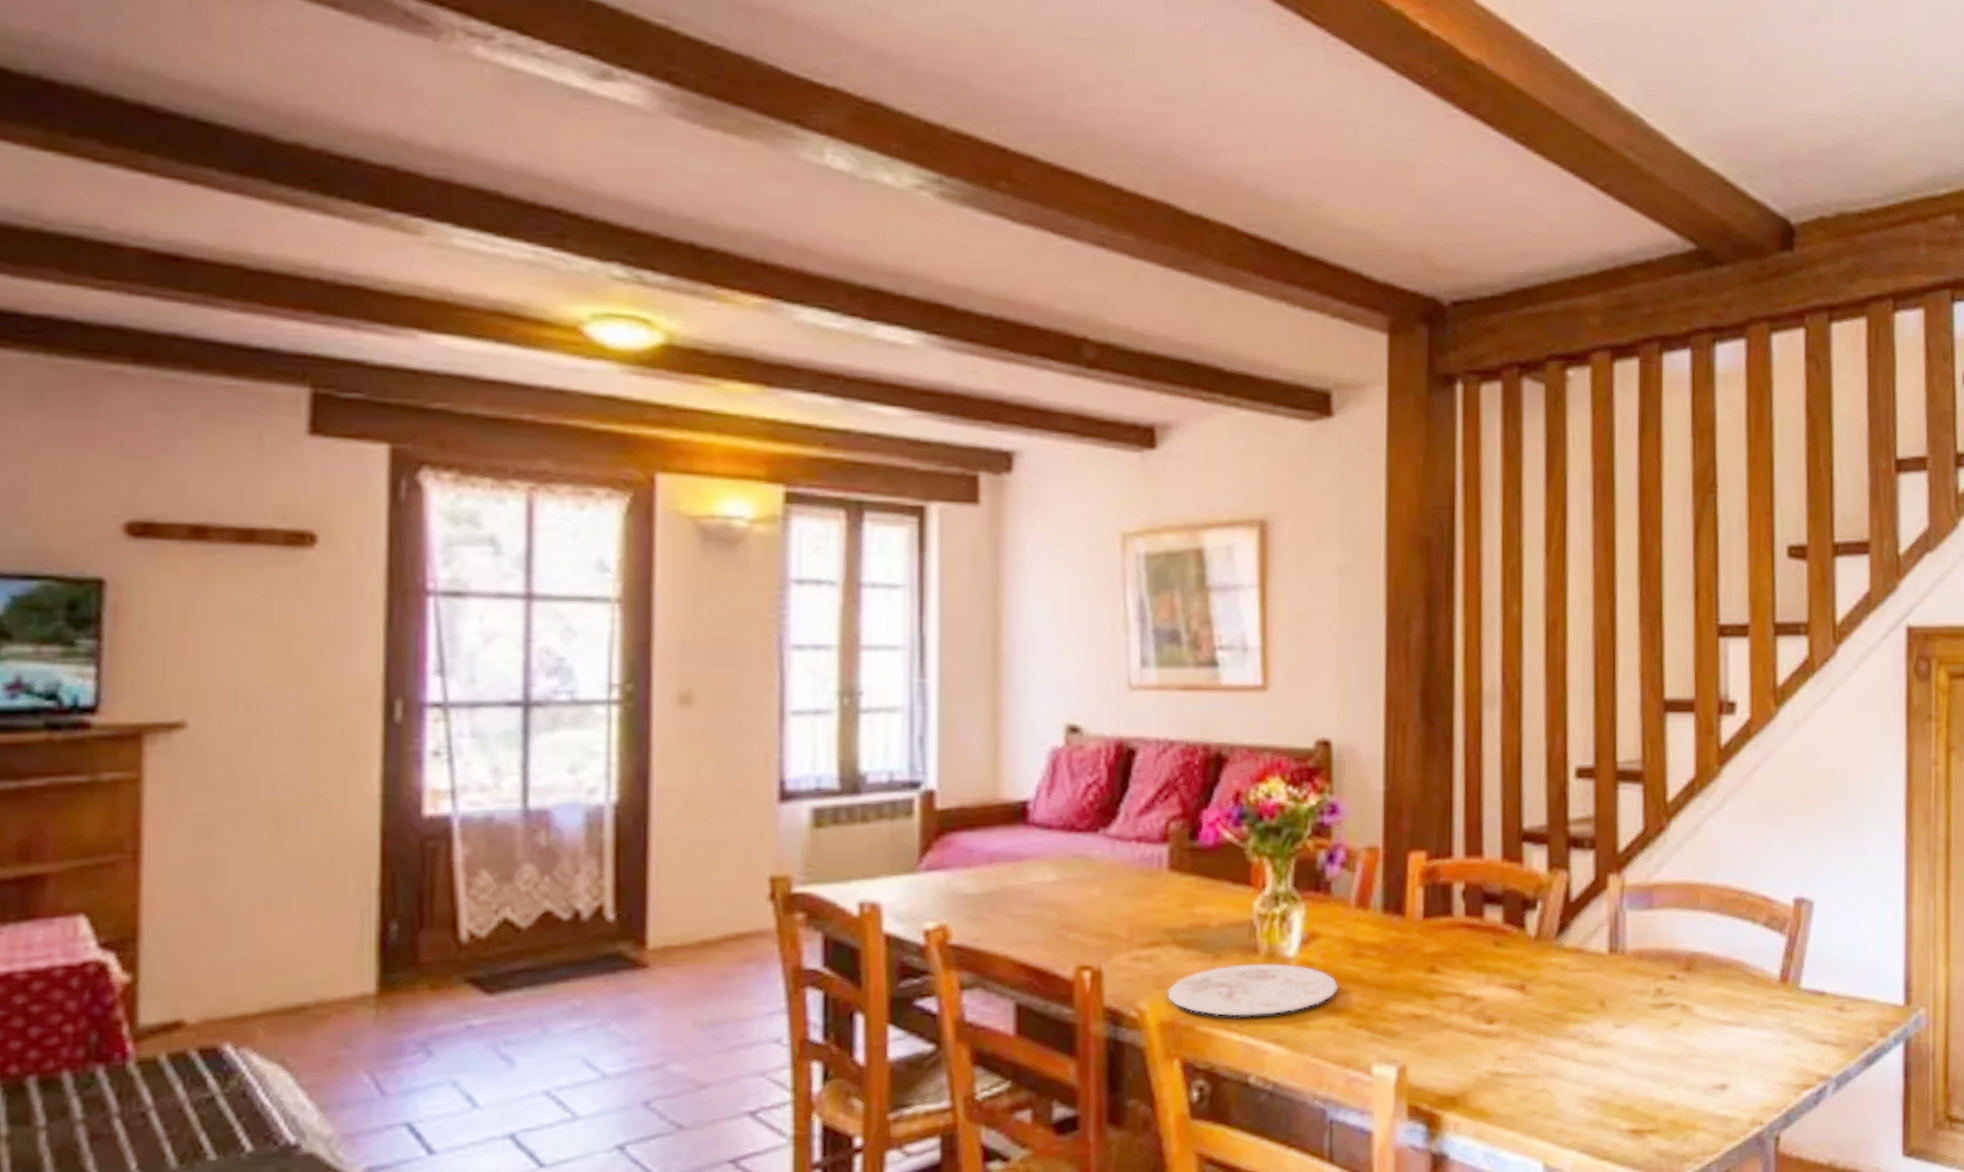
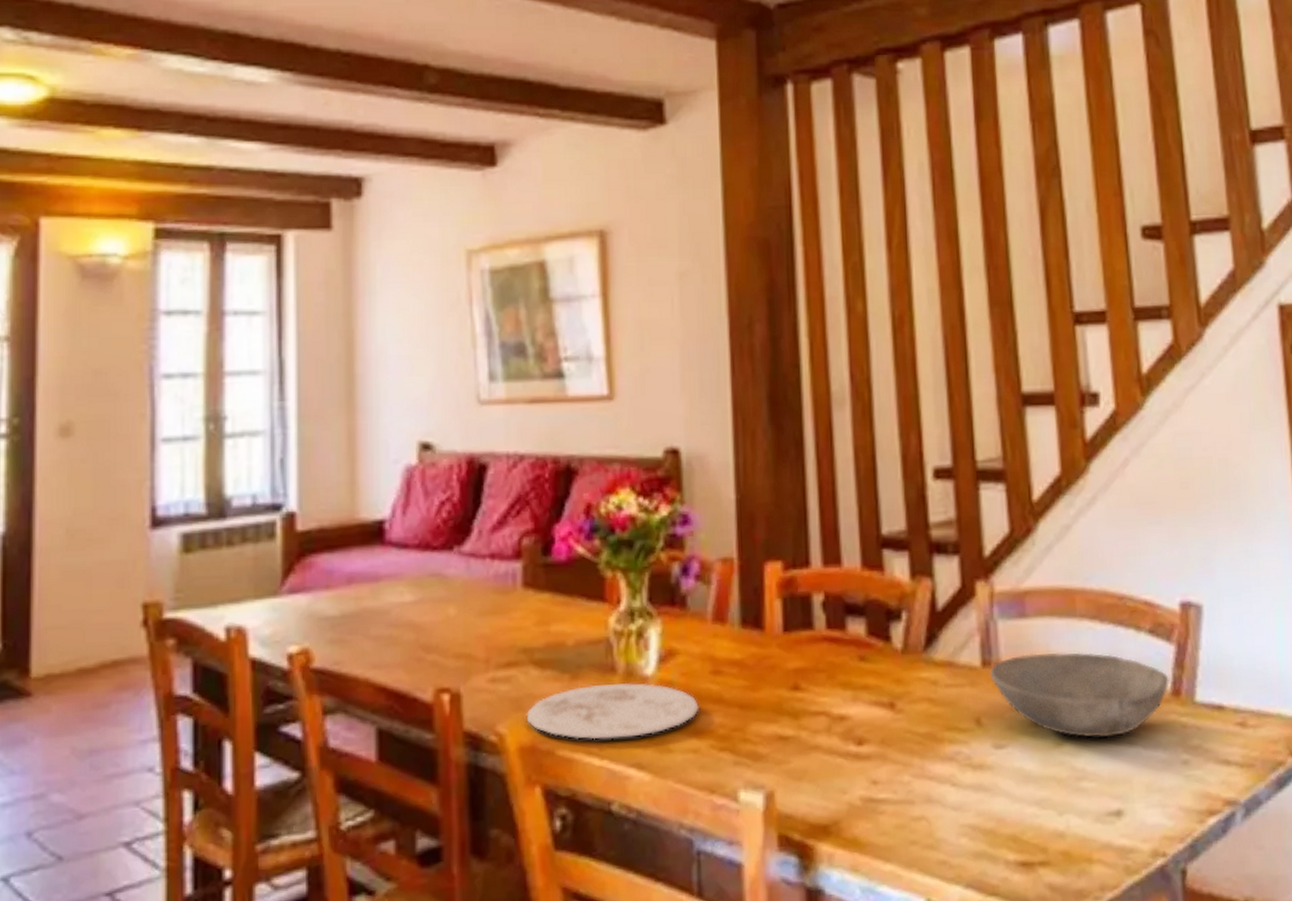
bowl: none [1615,941,1779,1020] -> present [989,652,1169,738]

